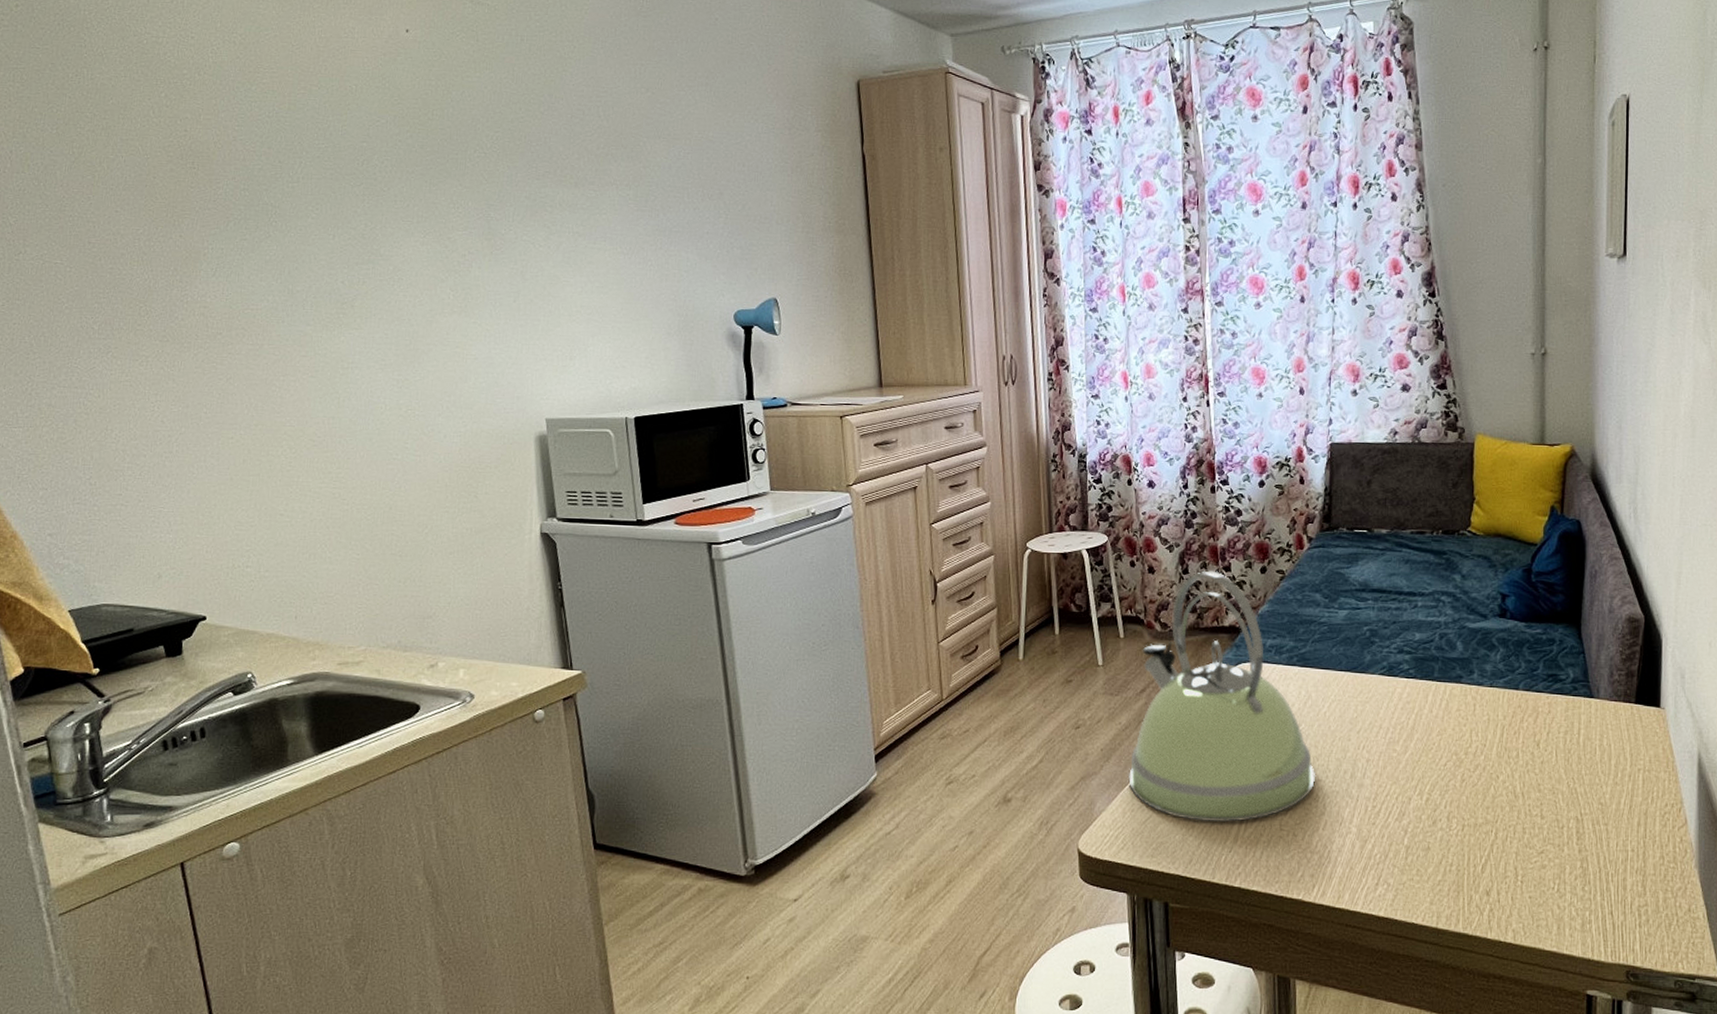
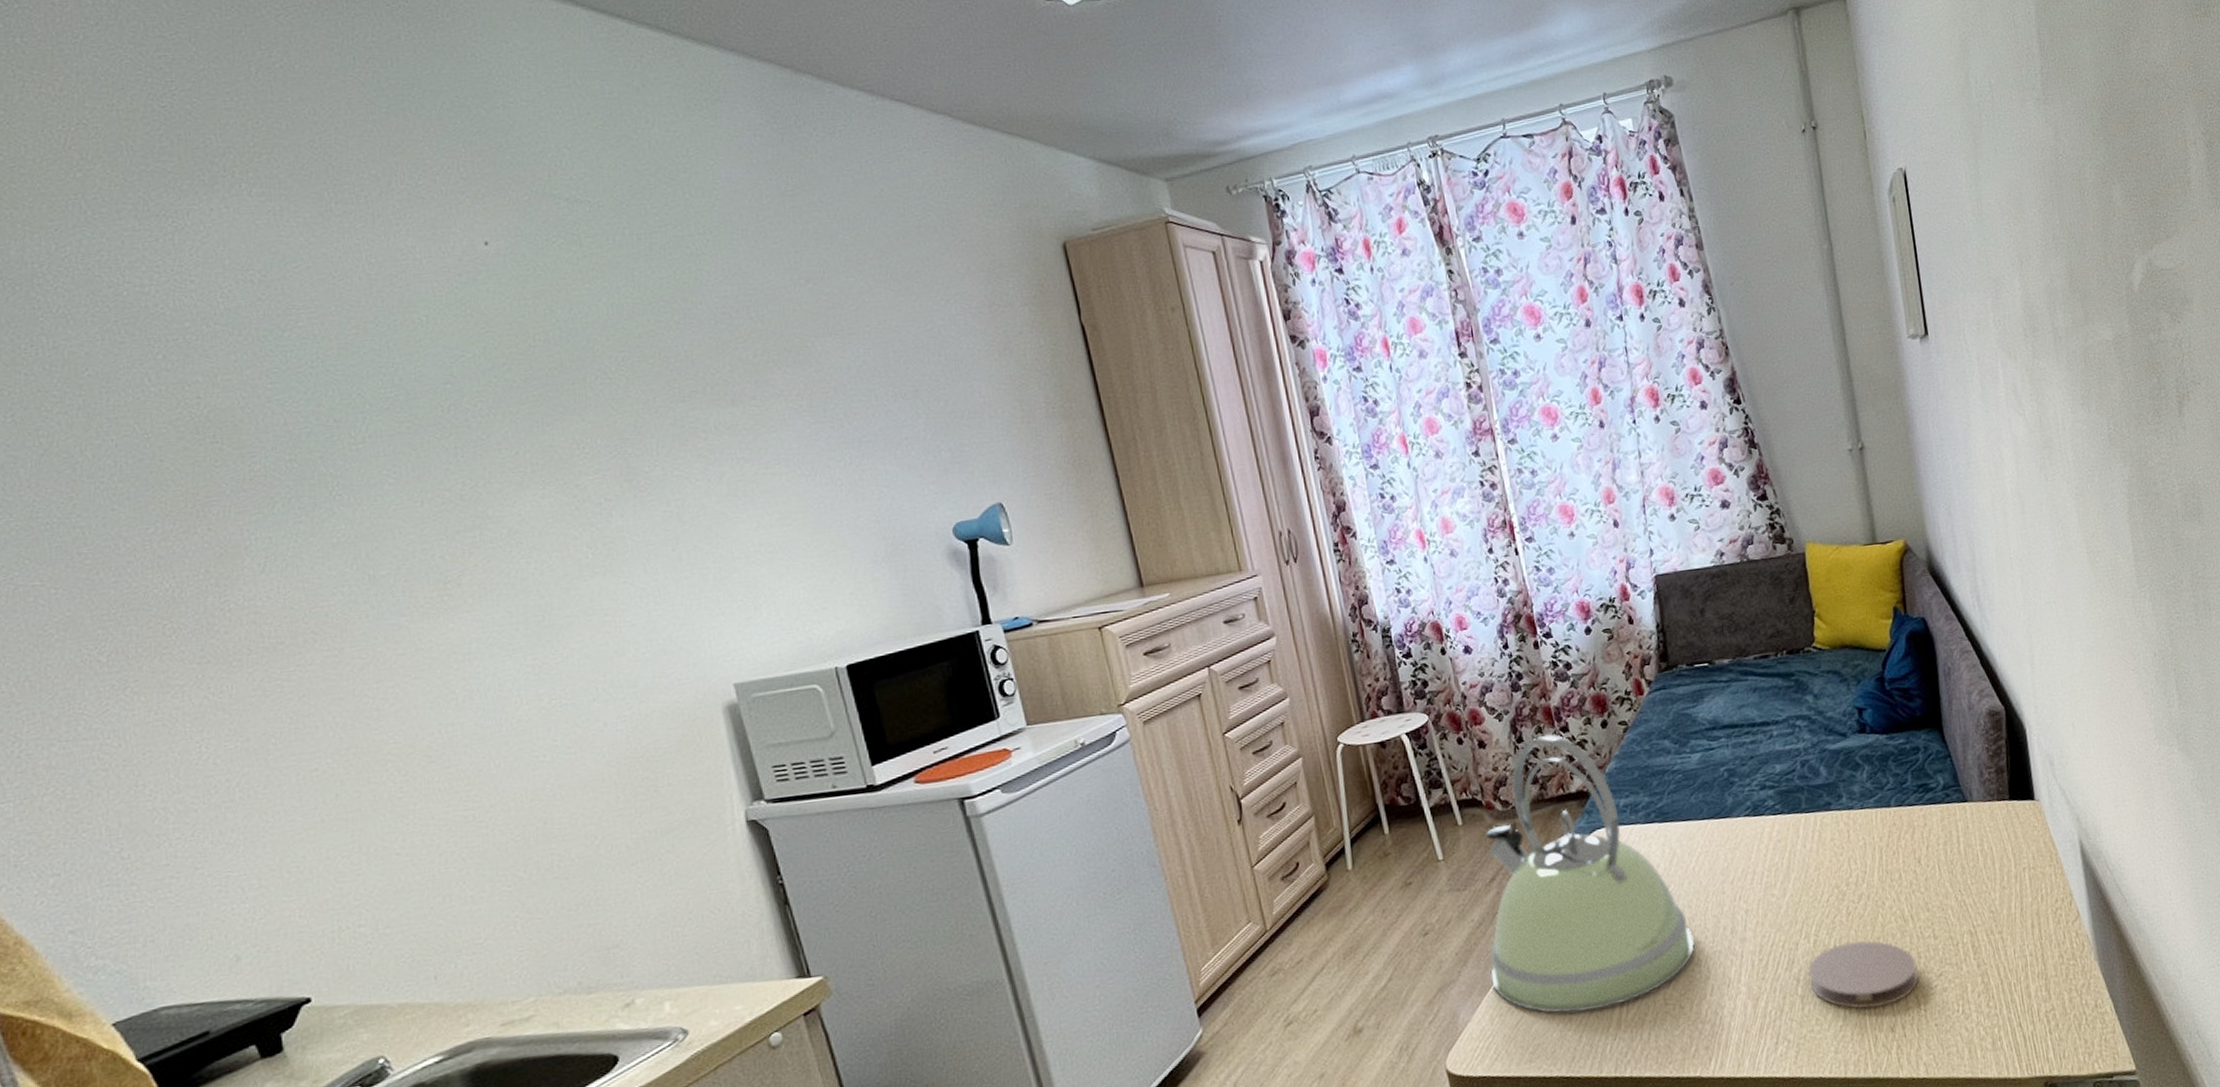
coaster: none [1417,806,1520,871] -> present [1808,940,1919,1009]

